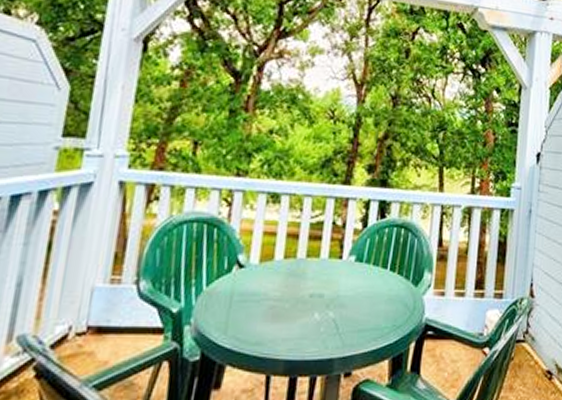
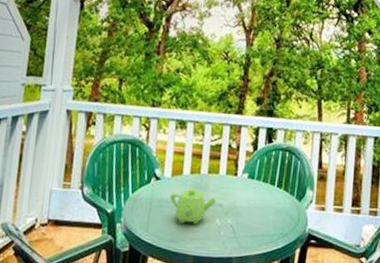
teapot: none [256,276,316,321] -> present [170,188,216,225]

